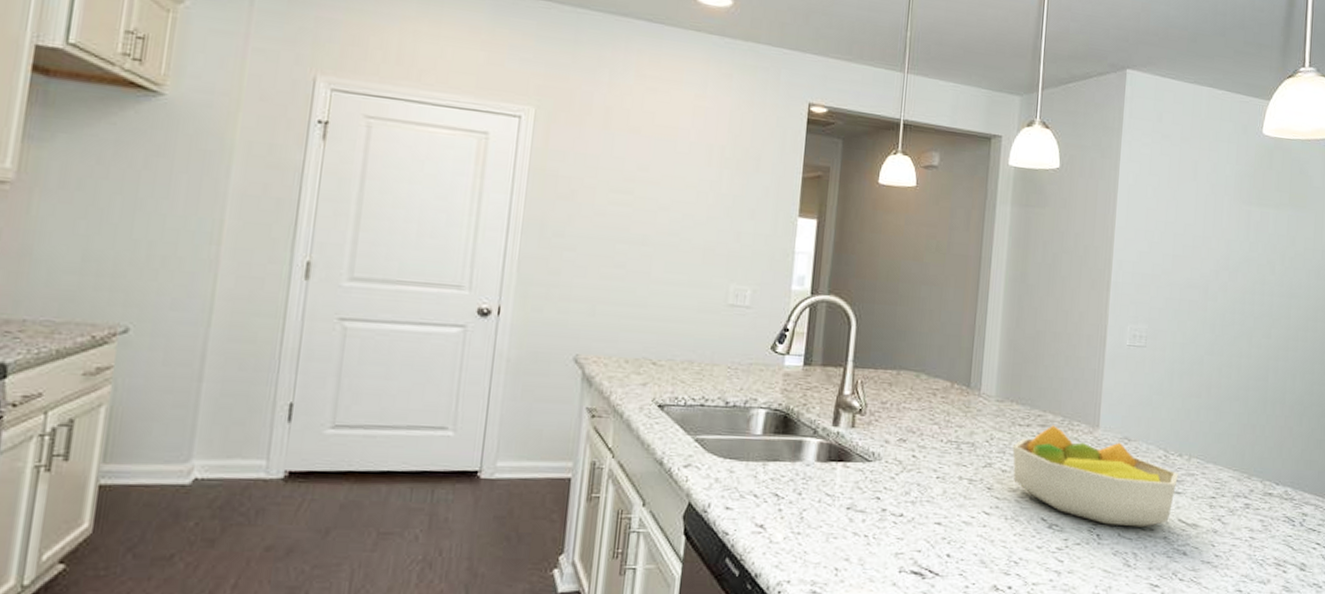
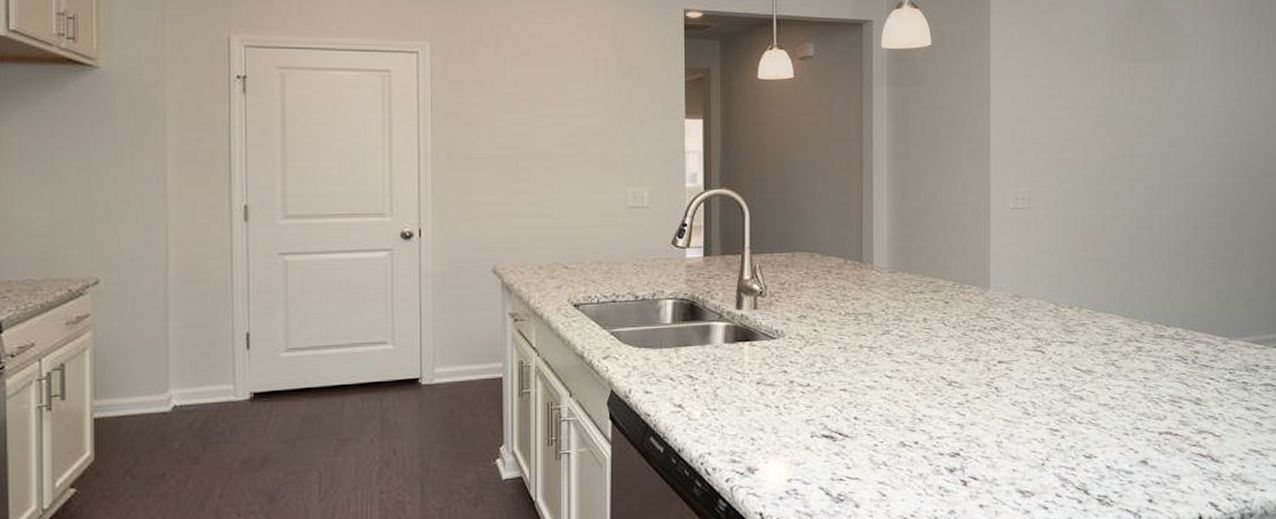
fruit bowl: present [1012,425,1178,528] -> none [908,290,1070,378]

